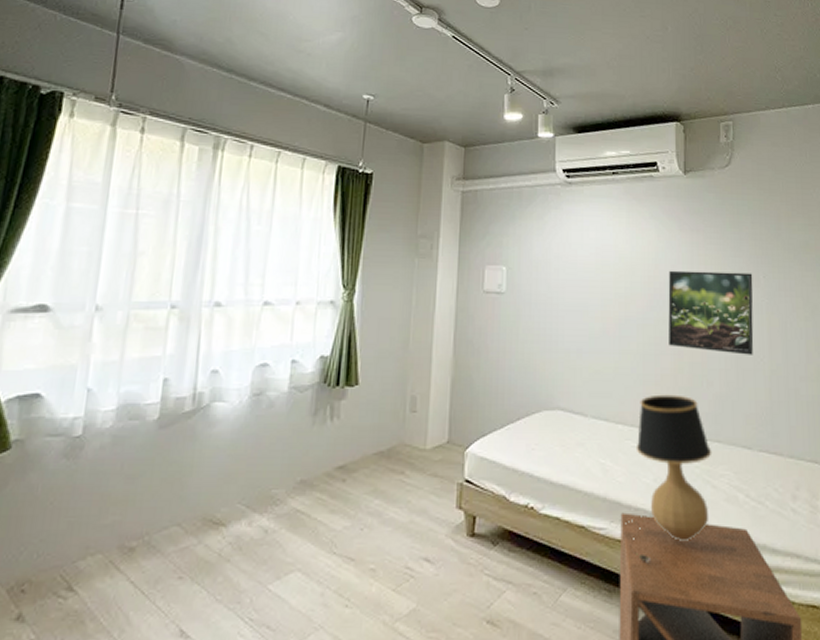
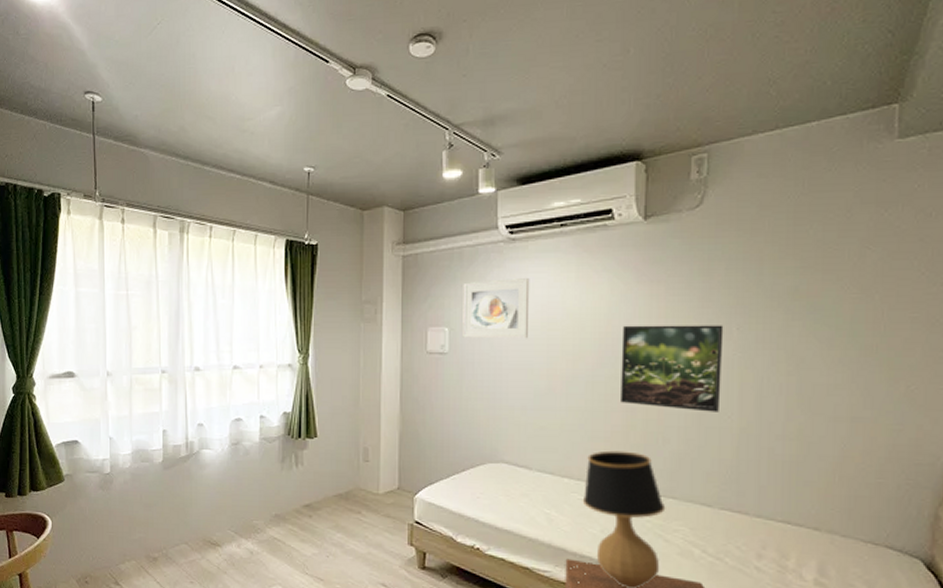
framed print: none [520,220,585,281] -> present [463,278,530,339]

